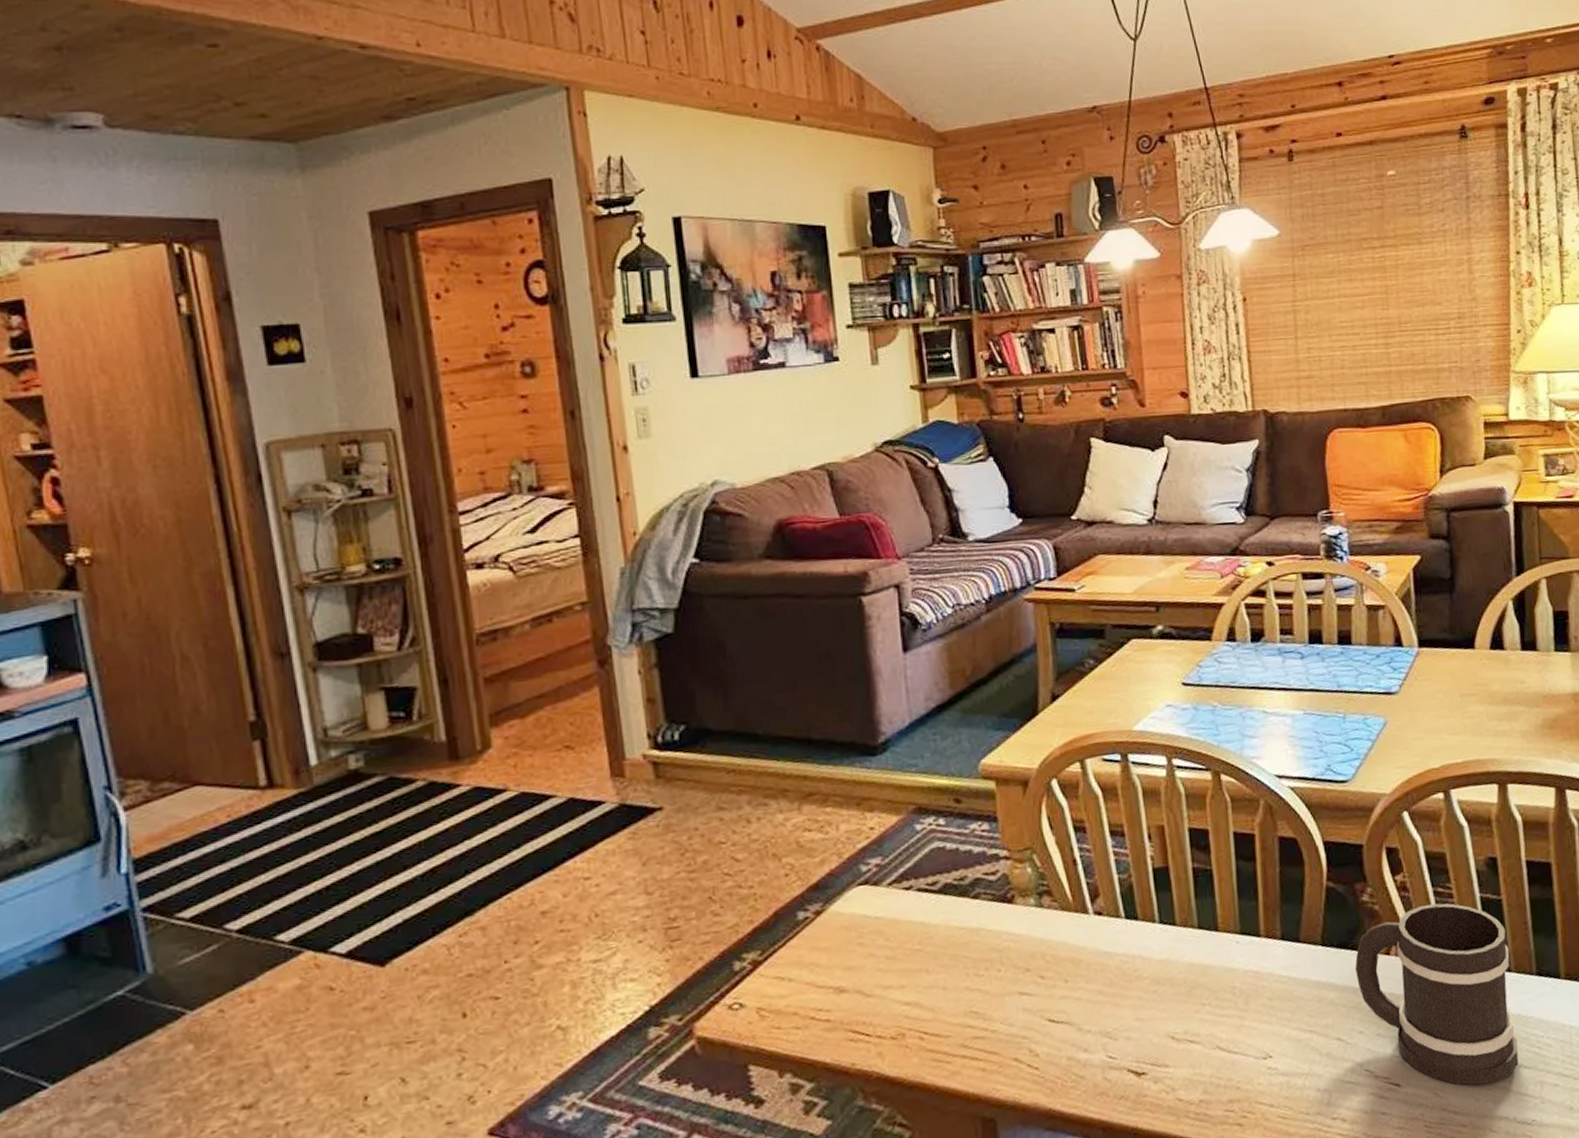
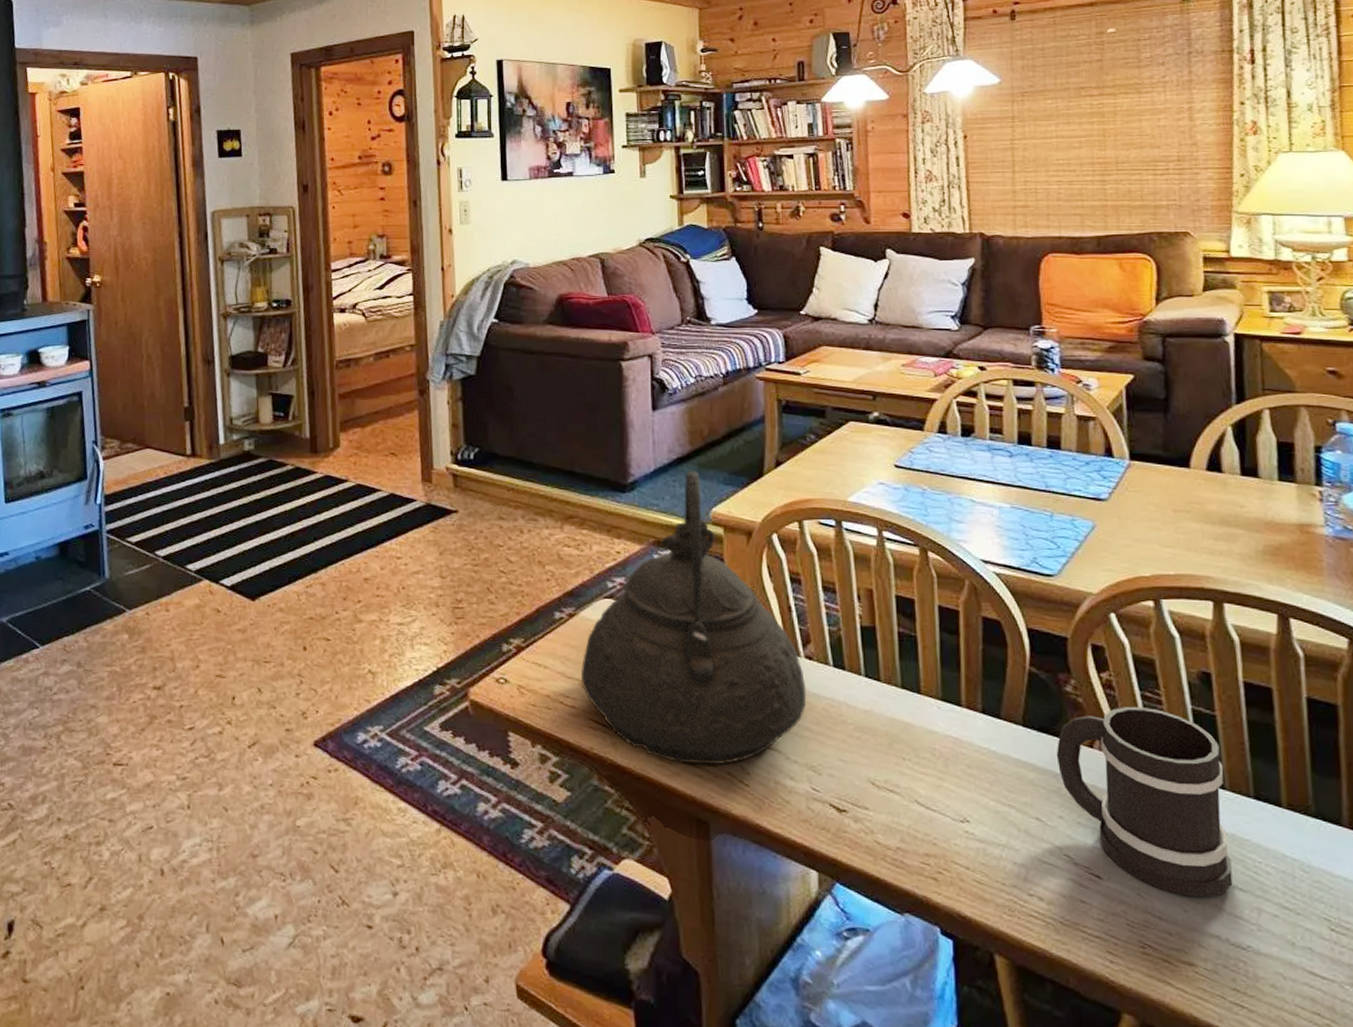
teakettle: none [835,717,1098,1060] -> present [581,470,807,766]

